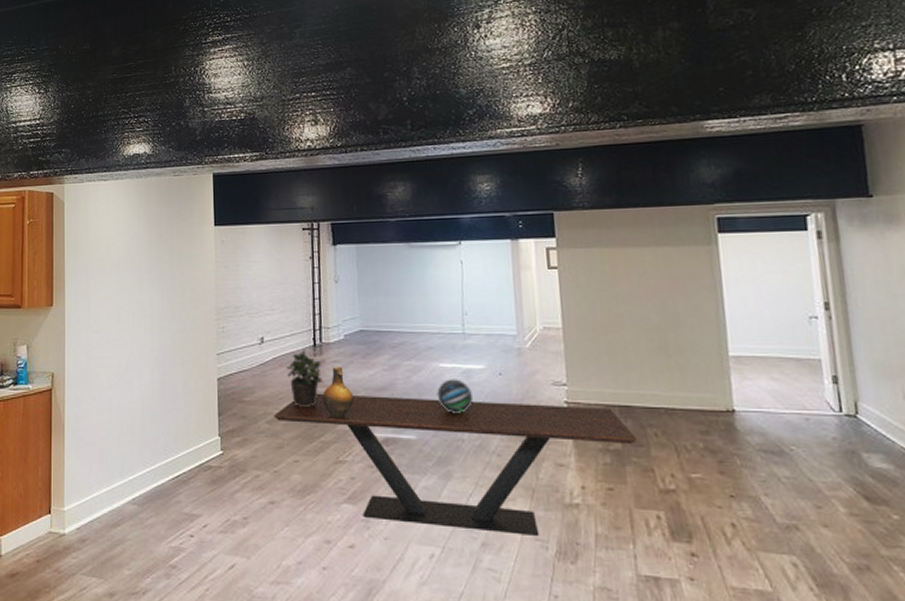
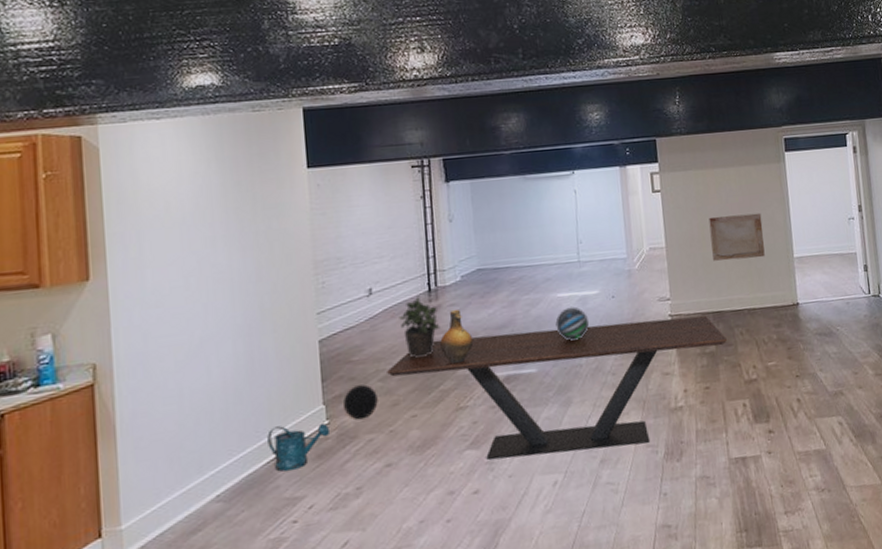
watering can: none [173,449,224,489] -> present [267,424,331,472]
ball: none [235,424,265,456] -> present [342,384,378,420]
stone plaque: none [616,300,689,352] -> present [709,212,765,261]

